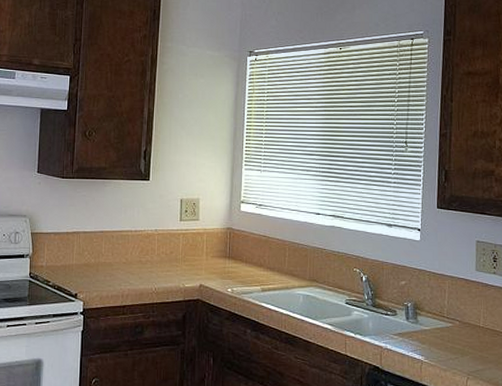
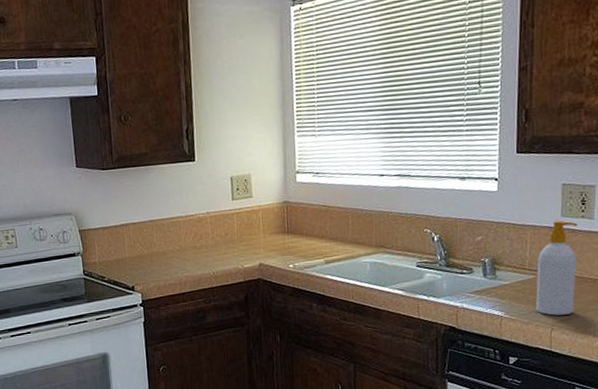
soap bottle: none [452,274,491,365] -> present [535,220,578,316]

